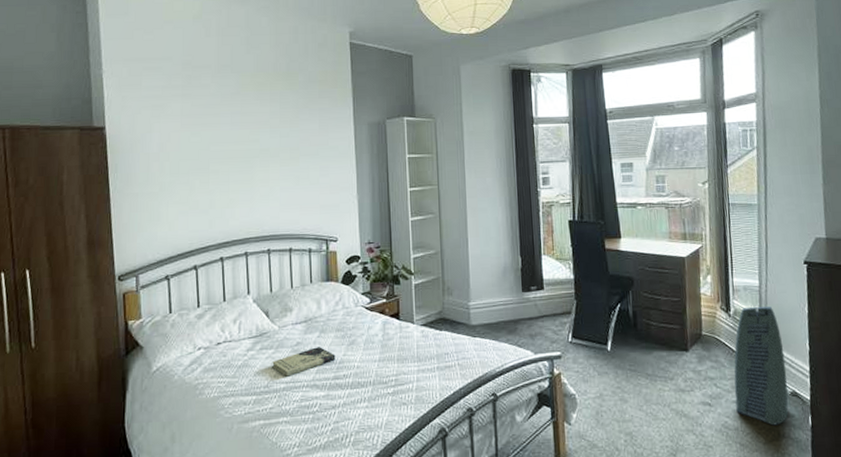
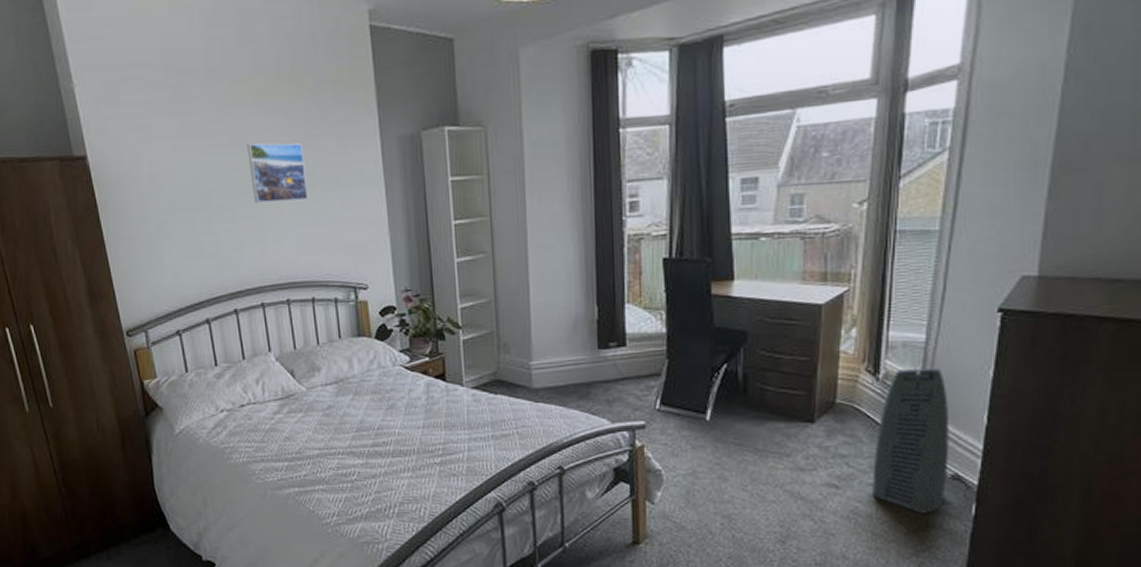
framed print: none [245,123,293,170] -> present [247,143,309,204]
book: present [272,347,336,377] -> none [302,411,373,443]

